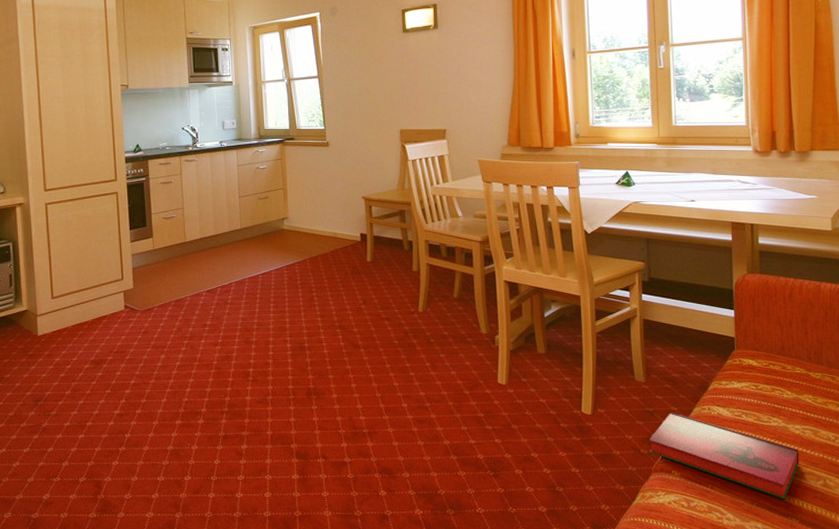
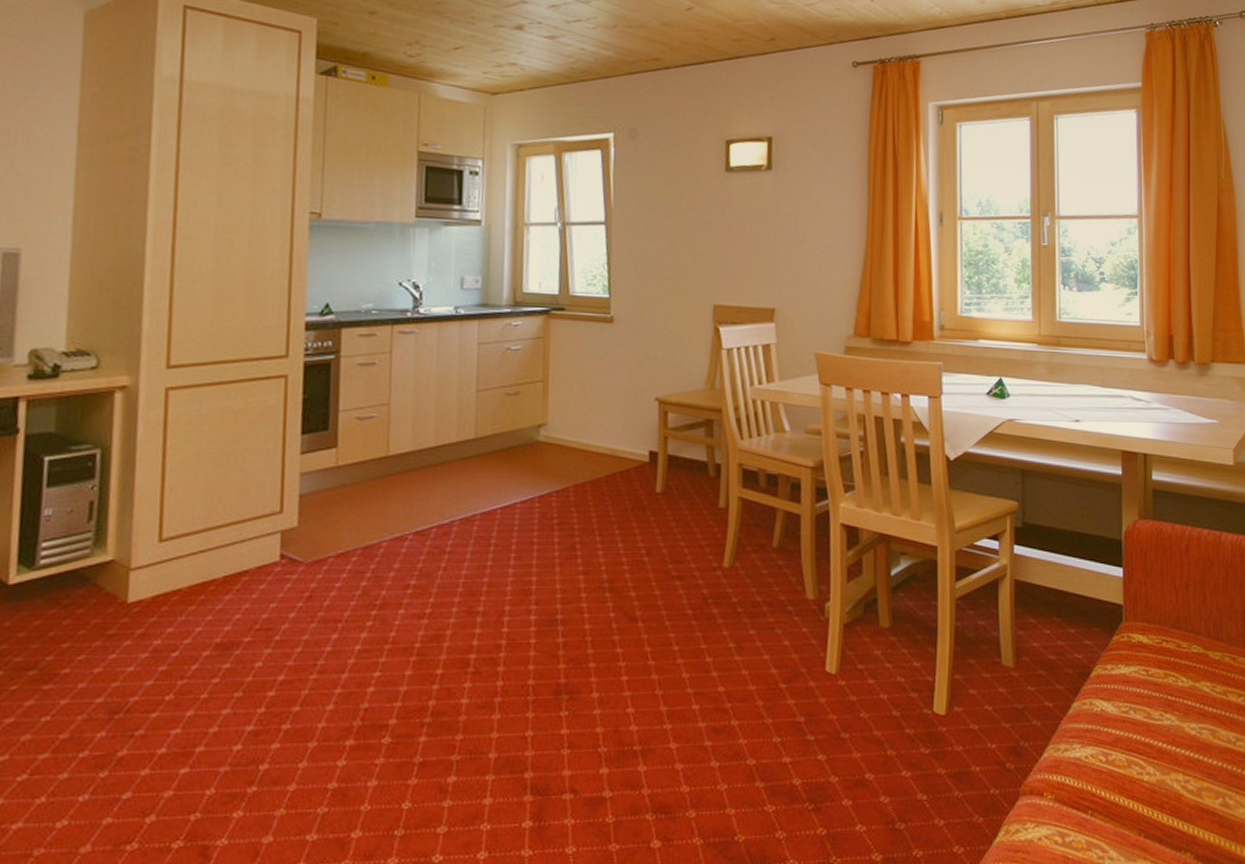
hardback book: present [648,411,799,500] -> none [1016,708,1195,827]

